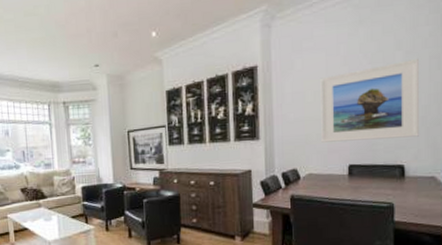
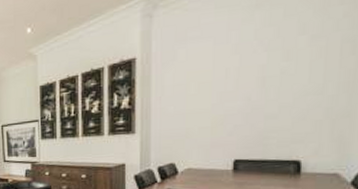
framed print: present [320,58,419,143] -> none [204,42,327,136]

